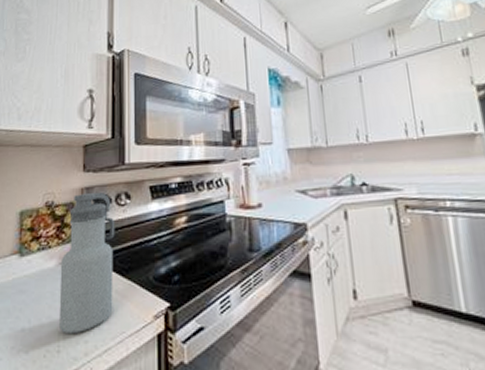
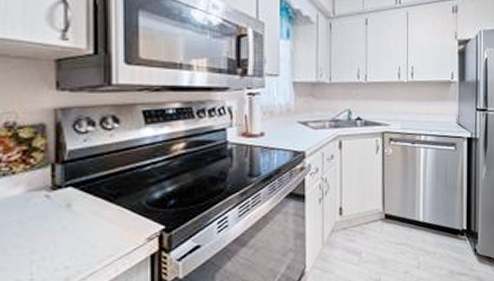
water bottle: present [58,193,115,333] -> none [29,115,101,261]

